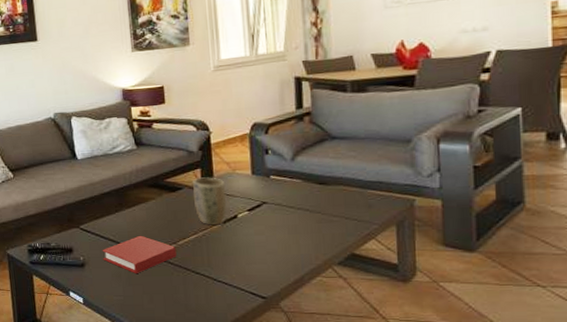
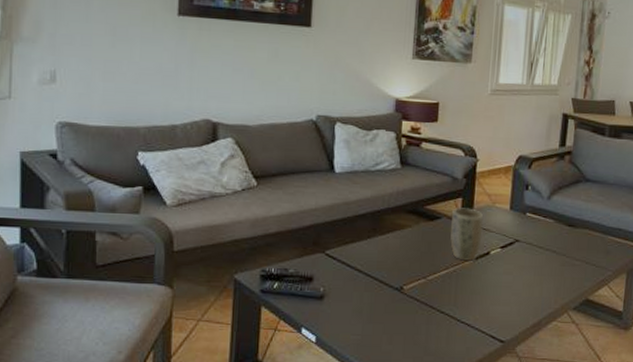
book: present [102,235,177,273] -> none [345,266,425,310]

